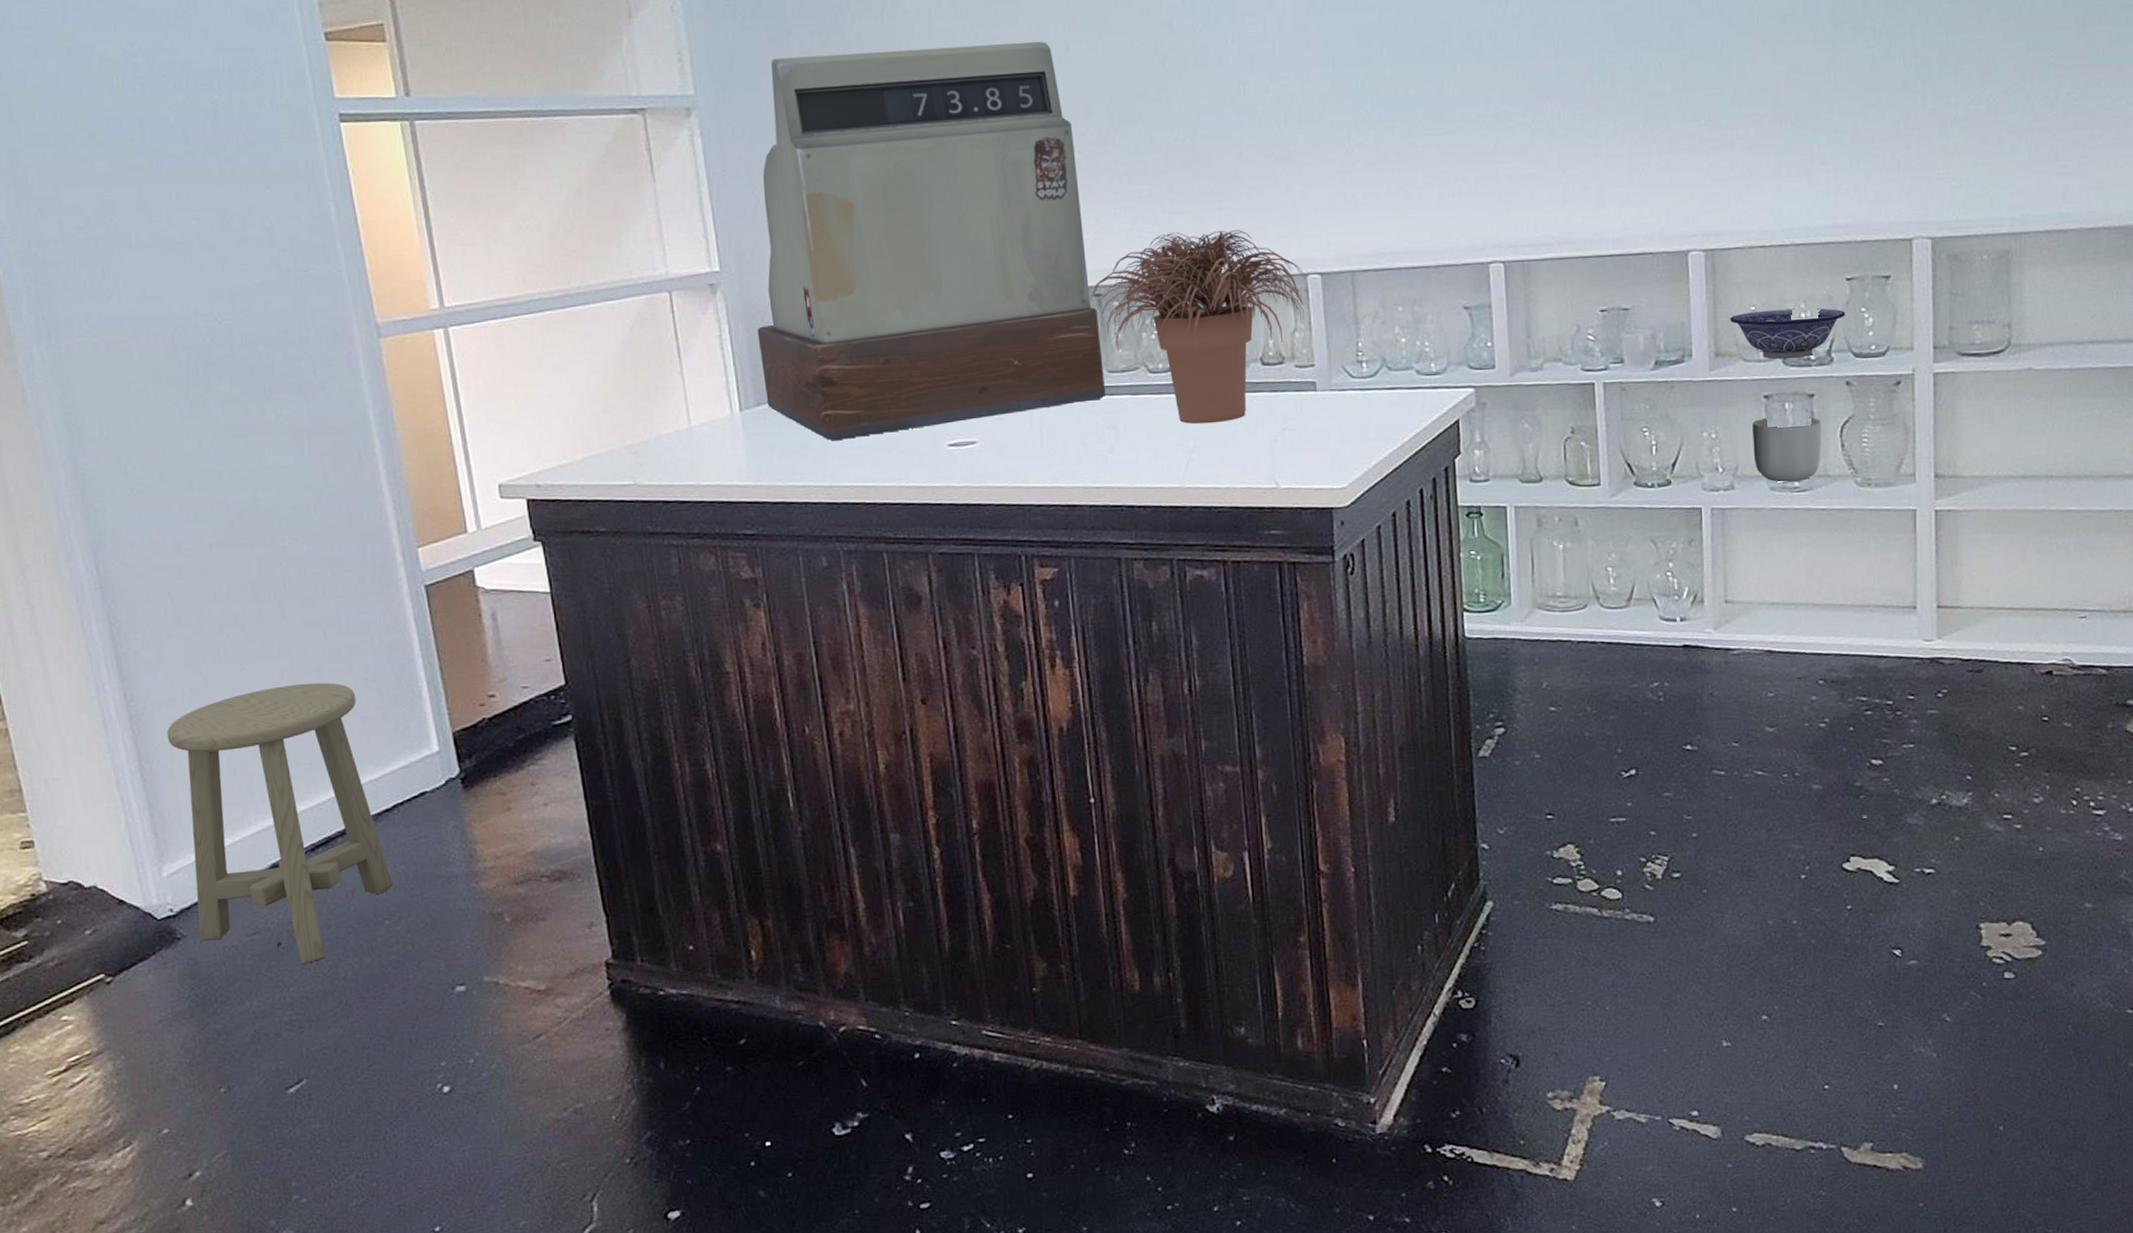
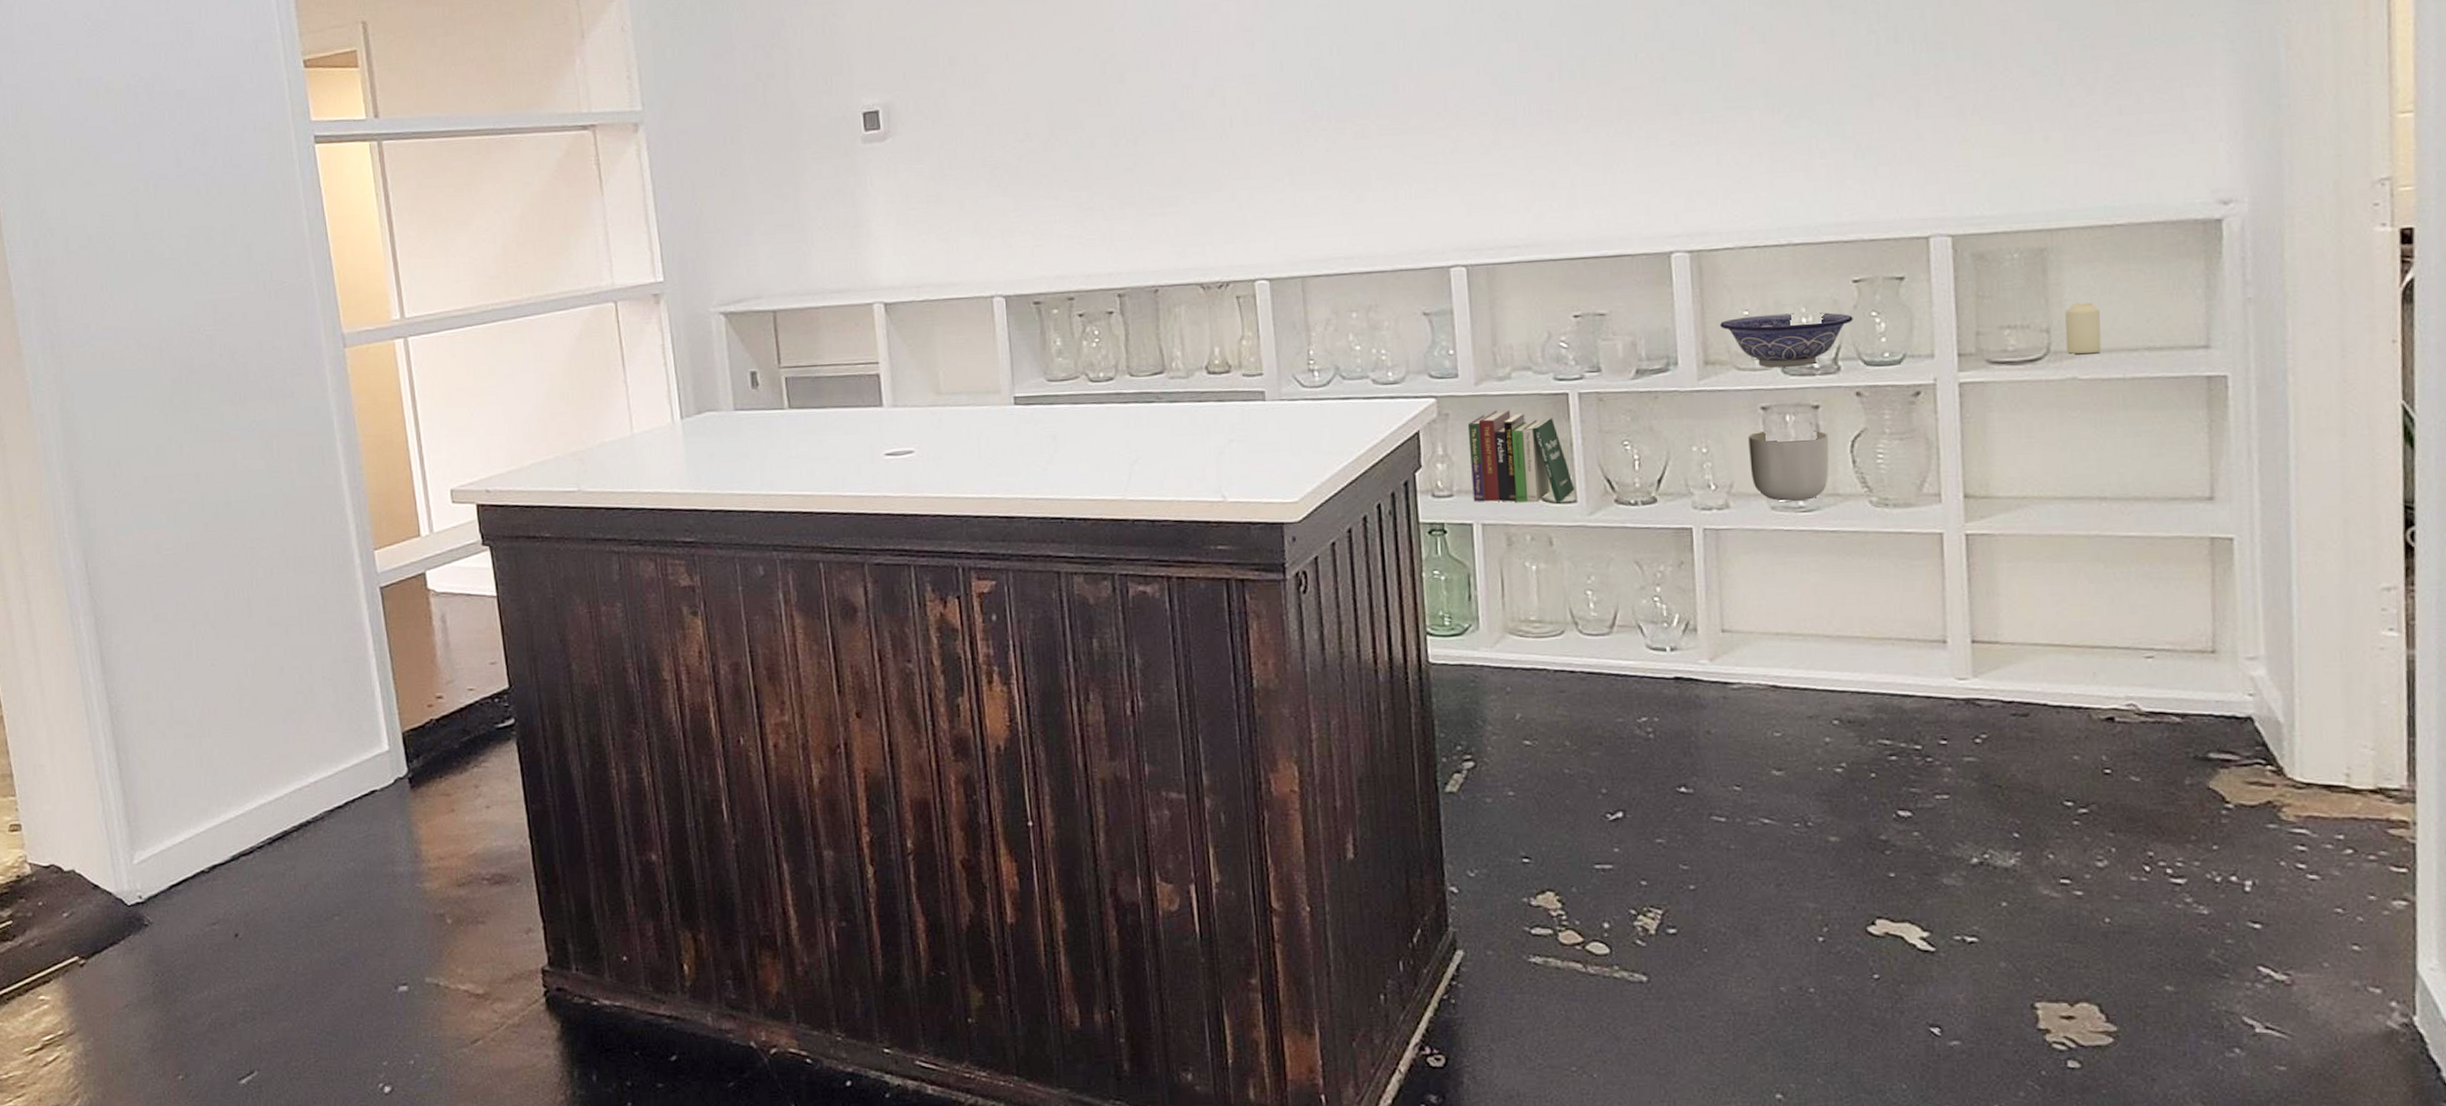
stool: present [166,682,393,964] -> none [142,679,343,956]
cash register: present [757,41,1106,440] -> none [698,50,1046,449]
potted plant: present [1091,230,1308,425] -> none [1030,235,1256,435]
books: none [1503,399,1599,486] -> present [1467,410,1575,503]
candle: none [2024,300,2054,347] -> present [2065,302,2102,355]

